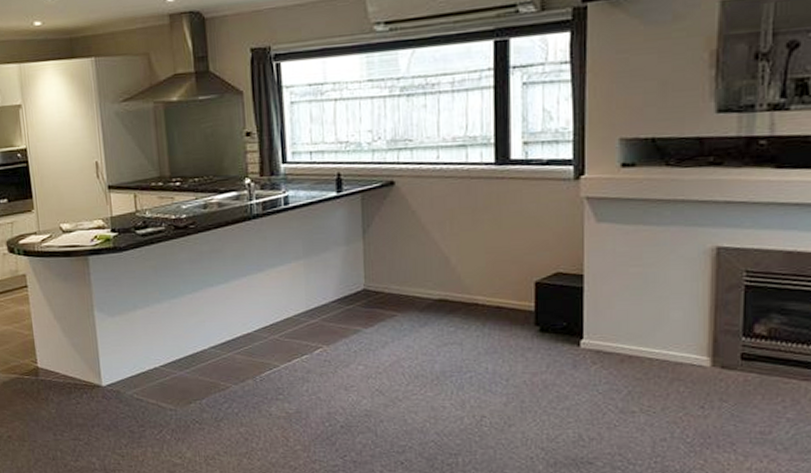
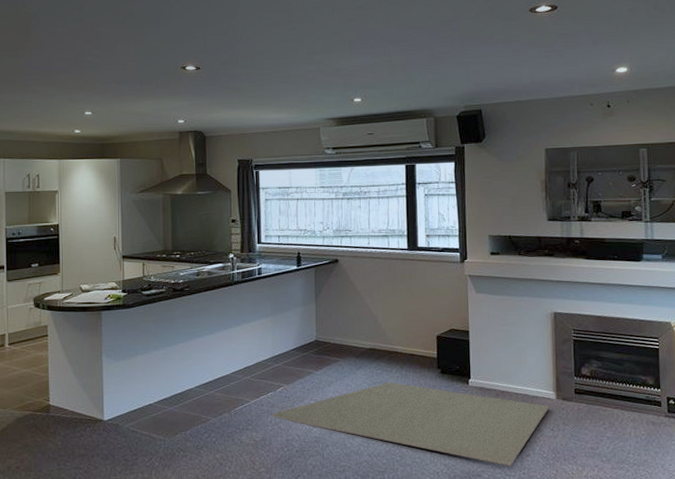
rug: none [307,342,701,454] -> present [271,381,550,467]

